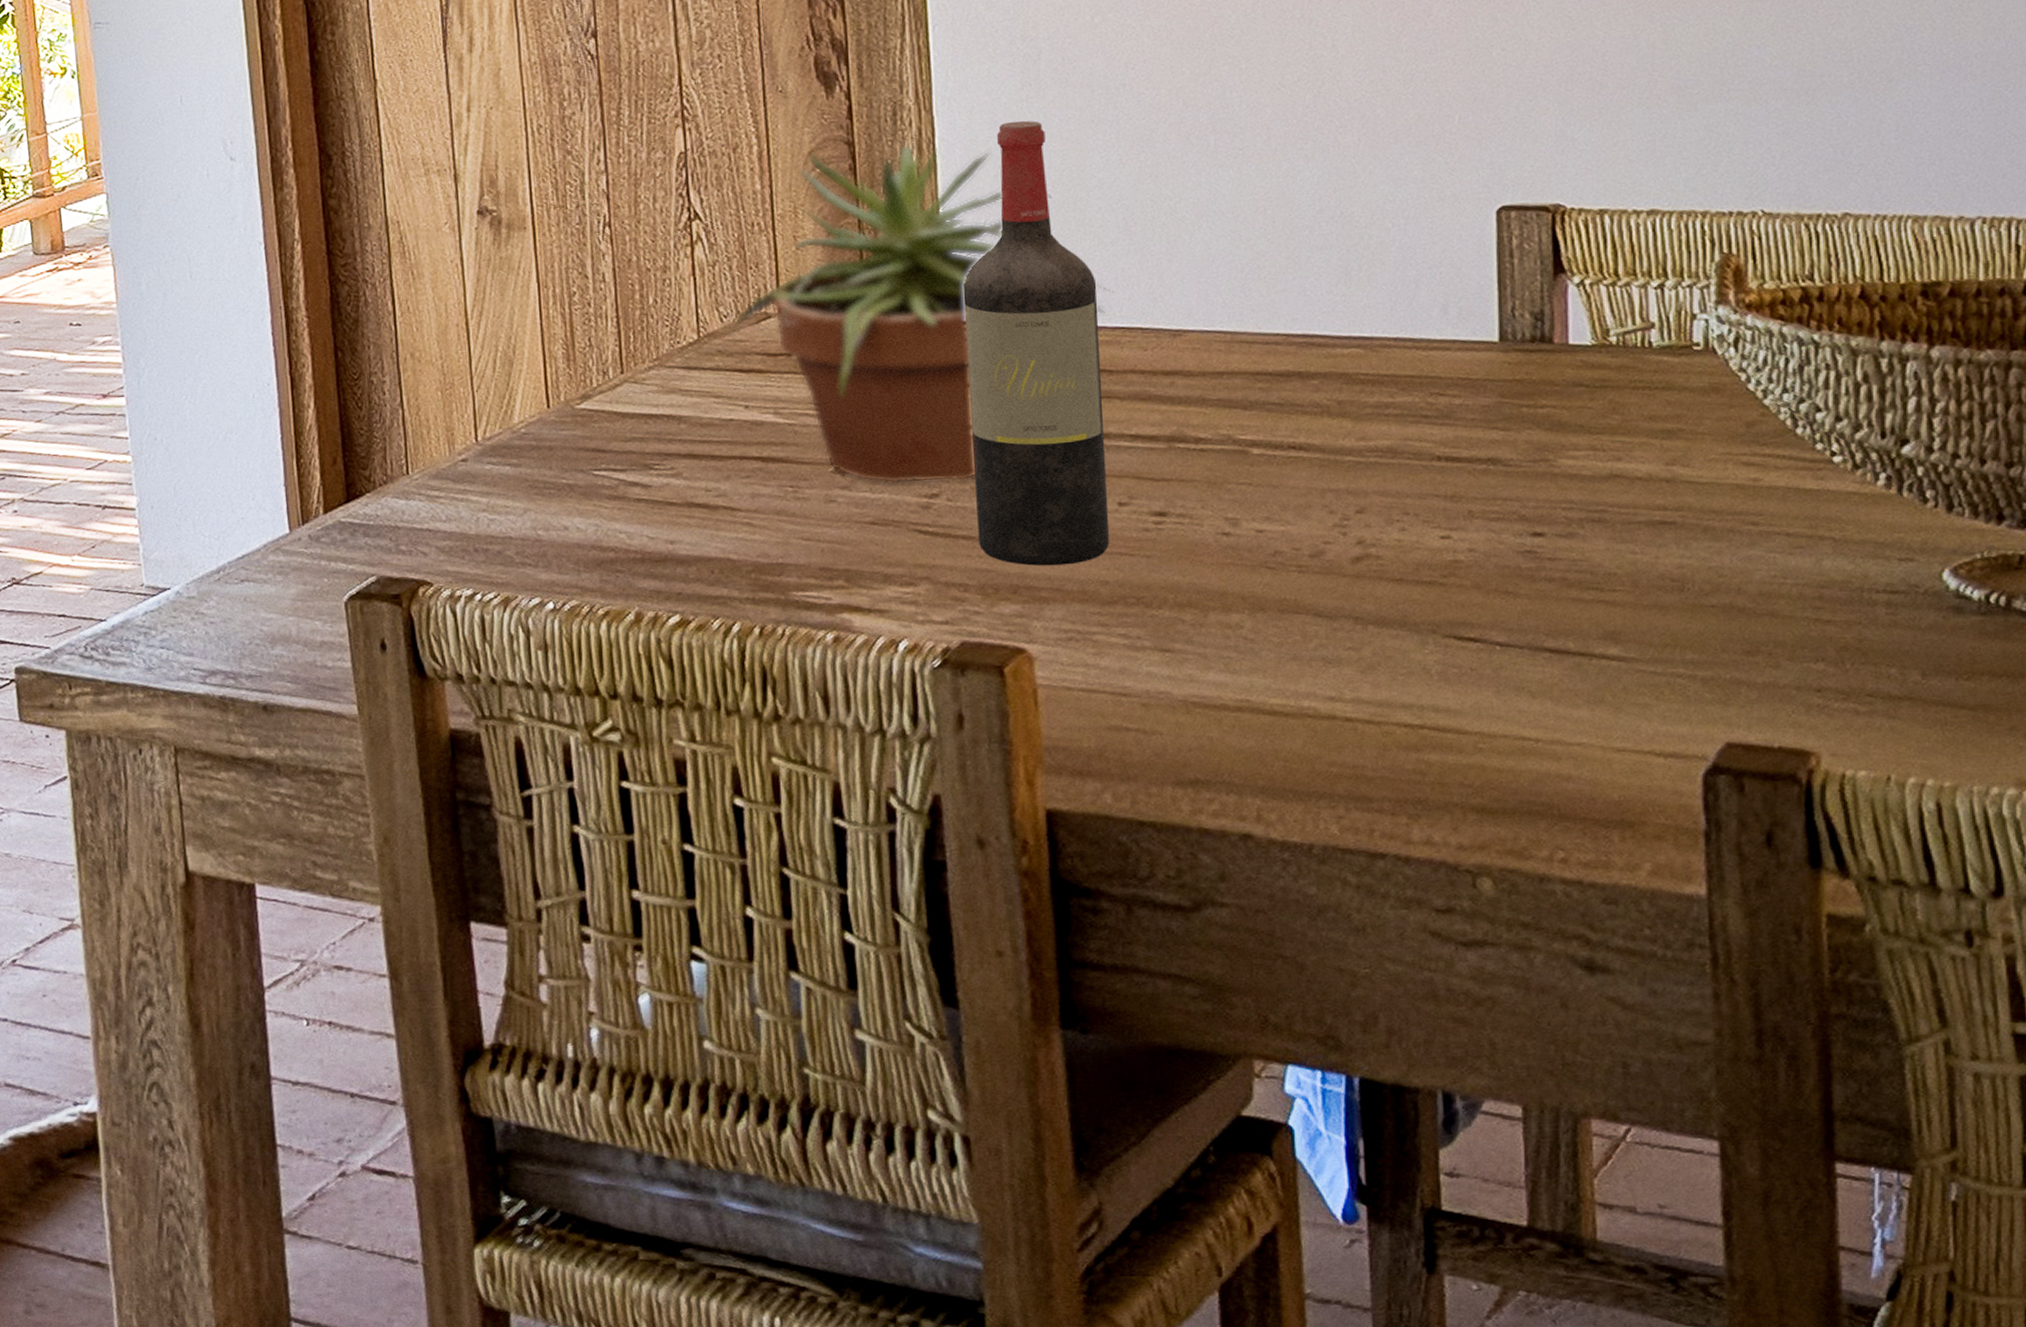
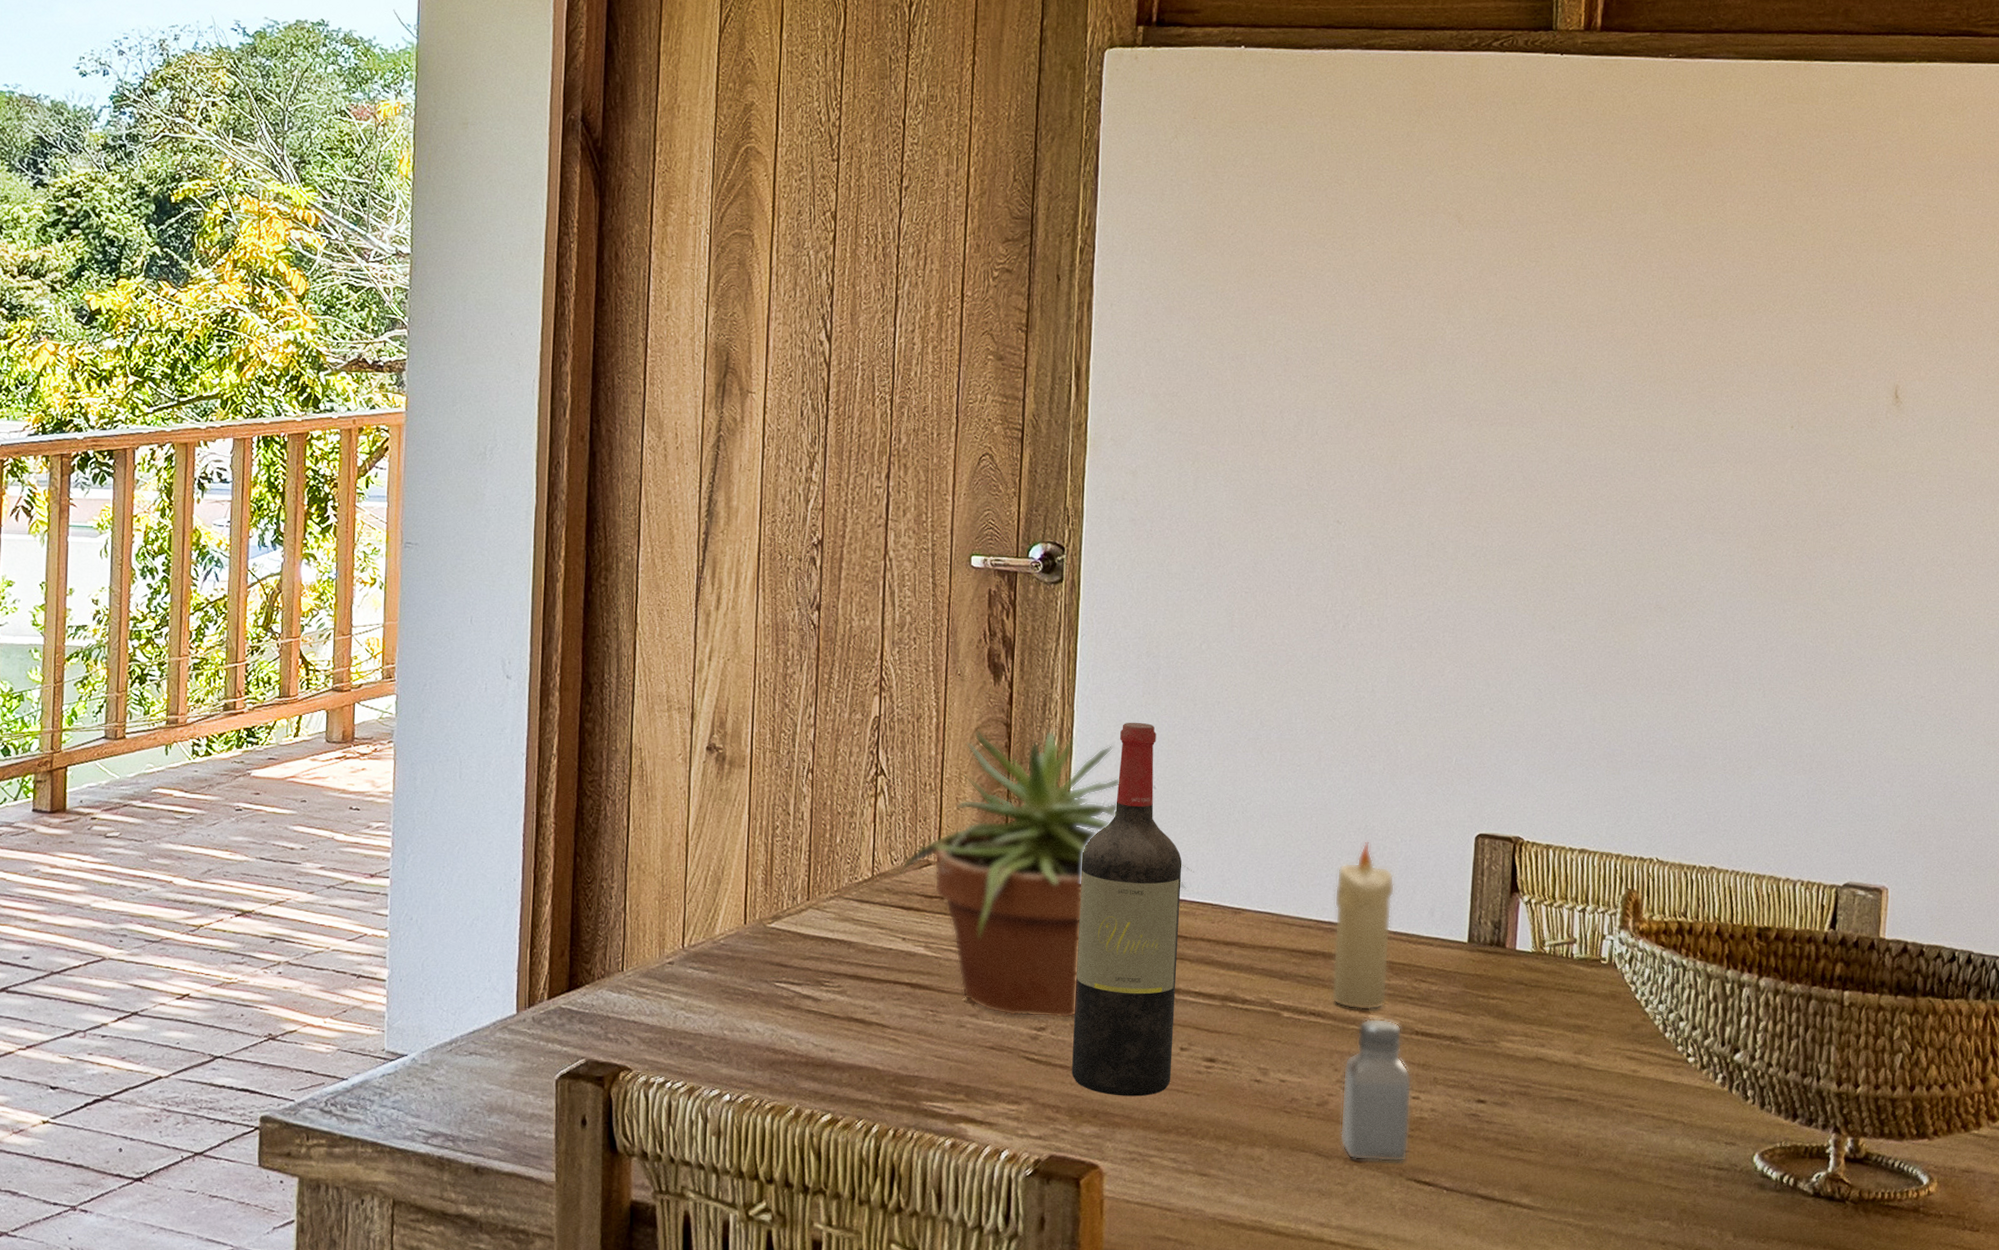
candle: none [1306,231,1393,438] -> present [1331,841,1395,1011]
saltshaker: none [1341,445,1442,619] -> present [1339,1018,1412,1162]

